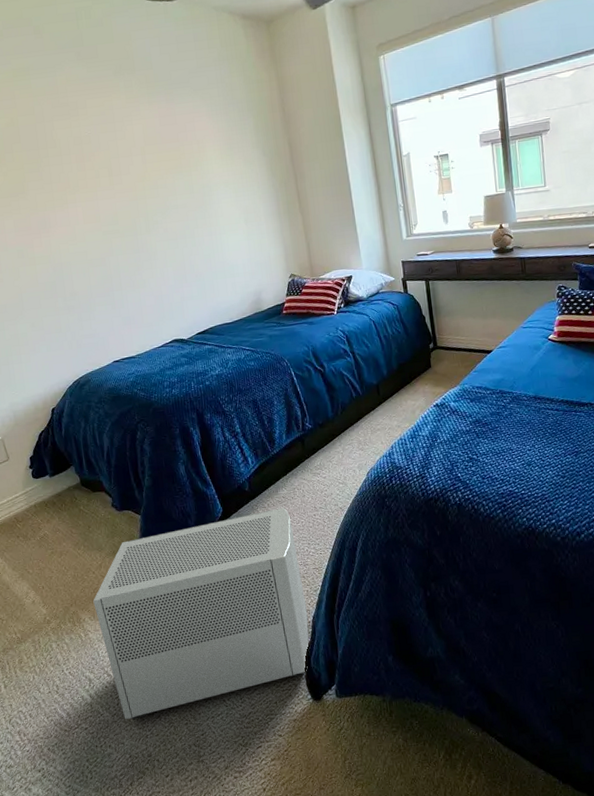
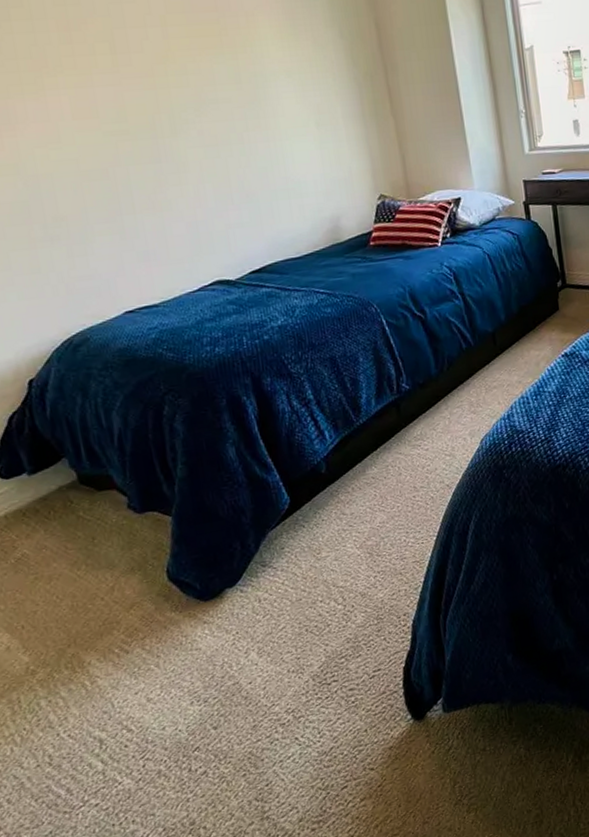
air purifier: present [93,508,309,719] -> none [102,491,408,783]

